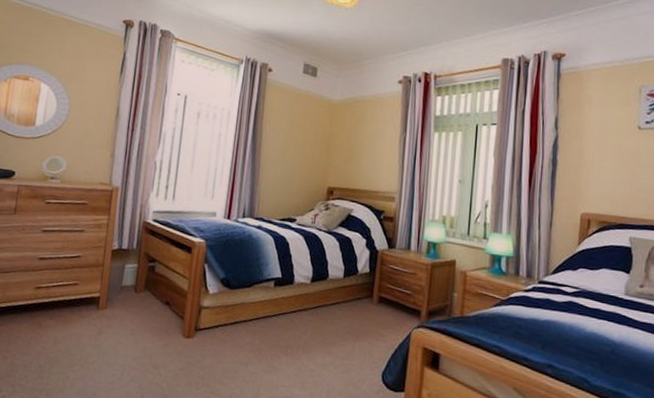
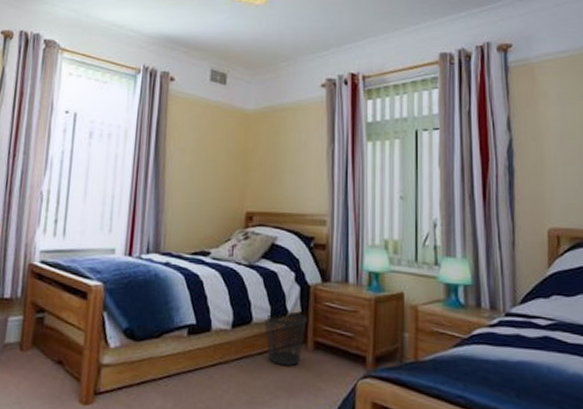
wastebasket: none [338,272,374,315] -> present [263,312,307,366]

